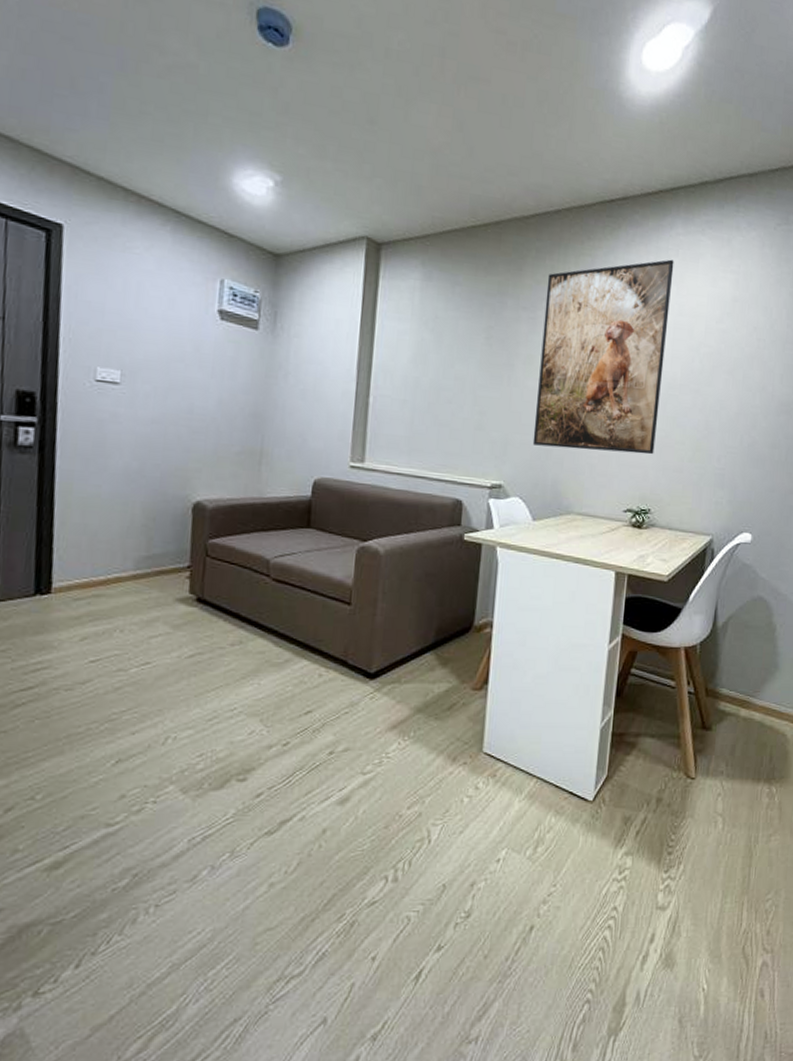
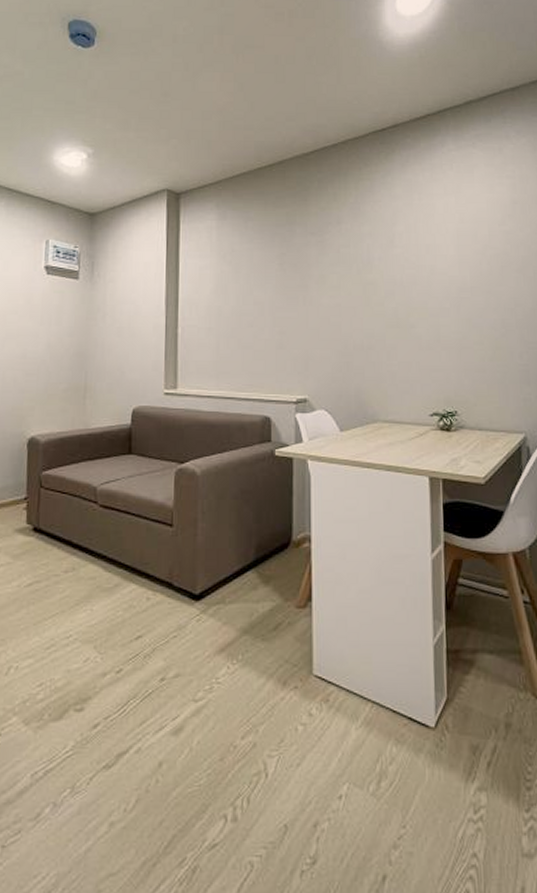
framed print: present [532,259,674,455] -> none [331,173,454,359]

